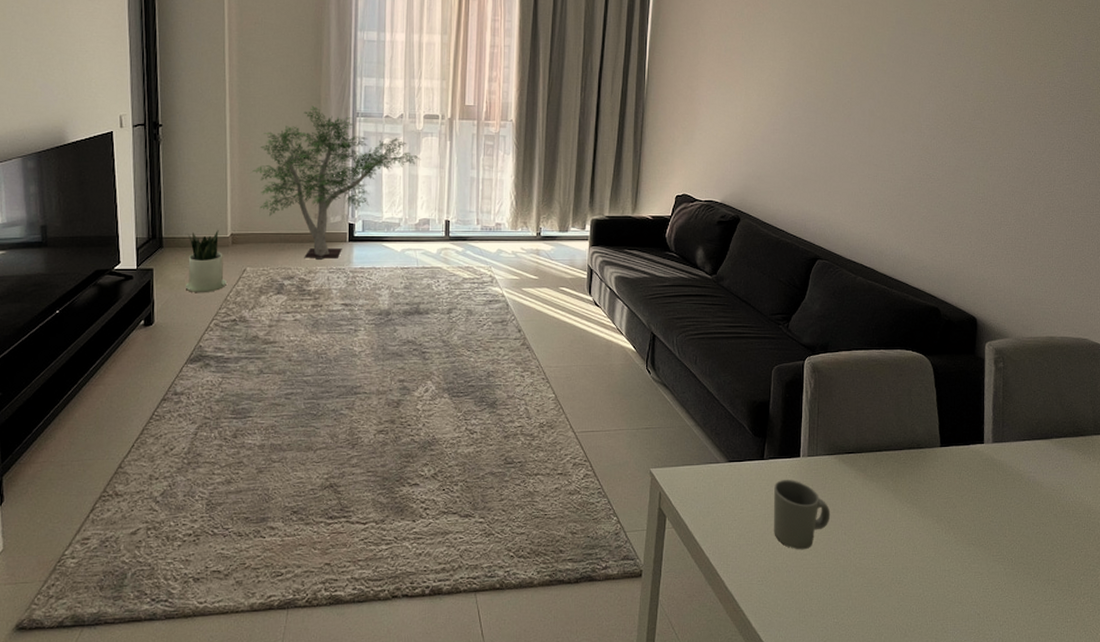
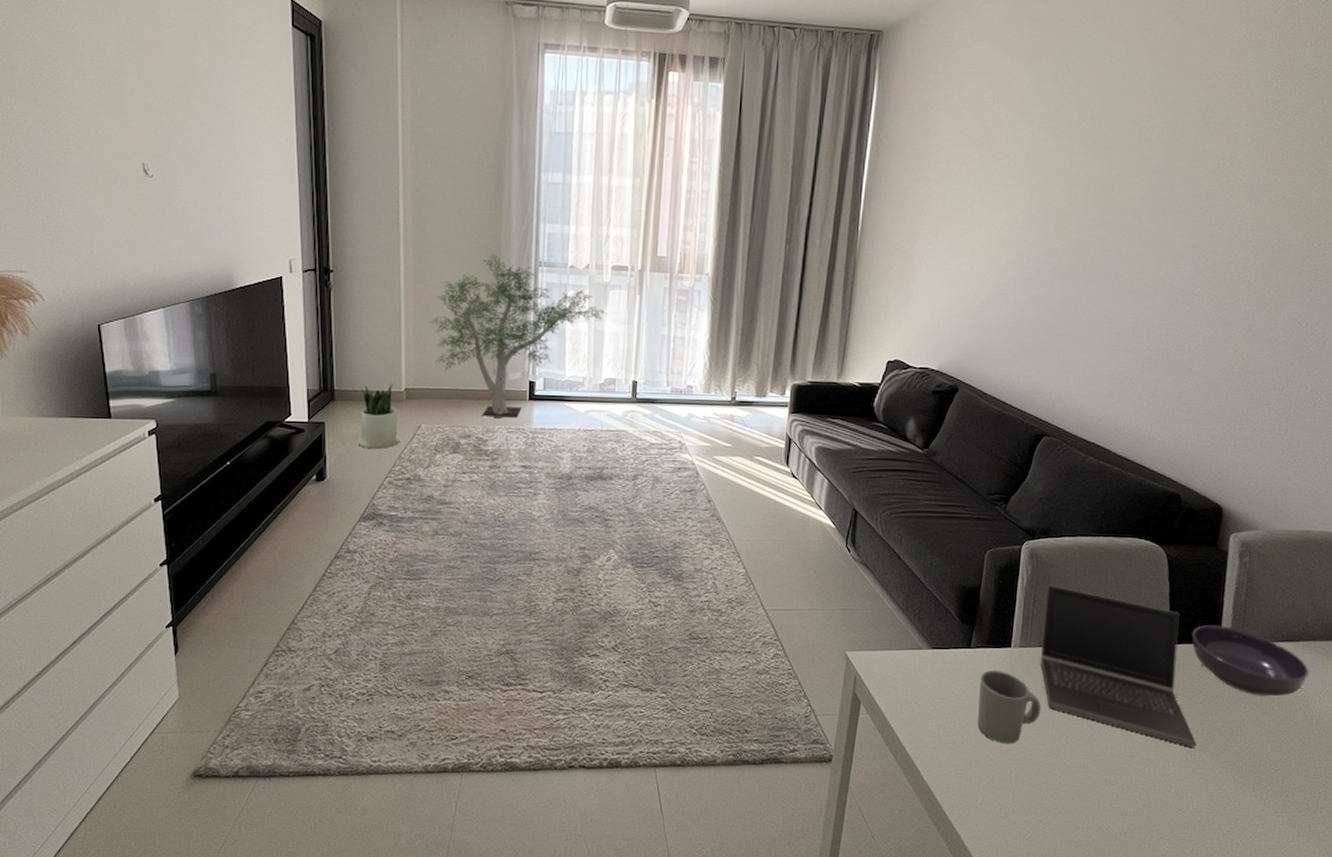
laptop computer: none [826,396,970,543] -> present [1040,584,1196,748]
bowl: none [959,427,1063,492] -> present [1192,625,1309,697]

